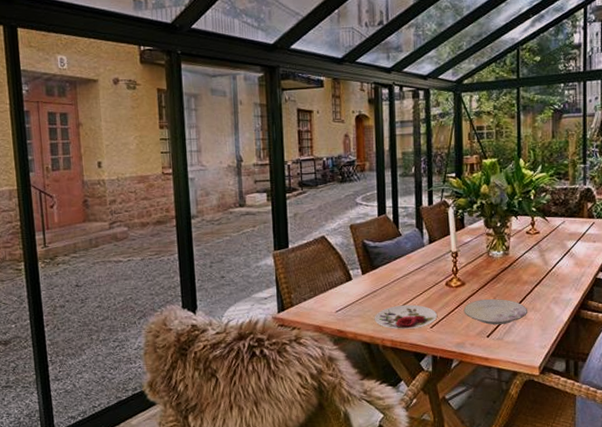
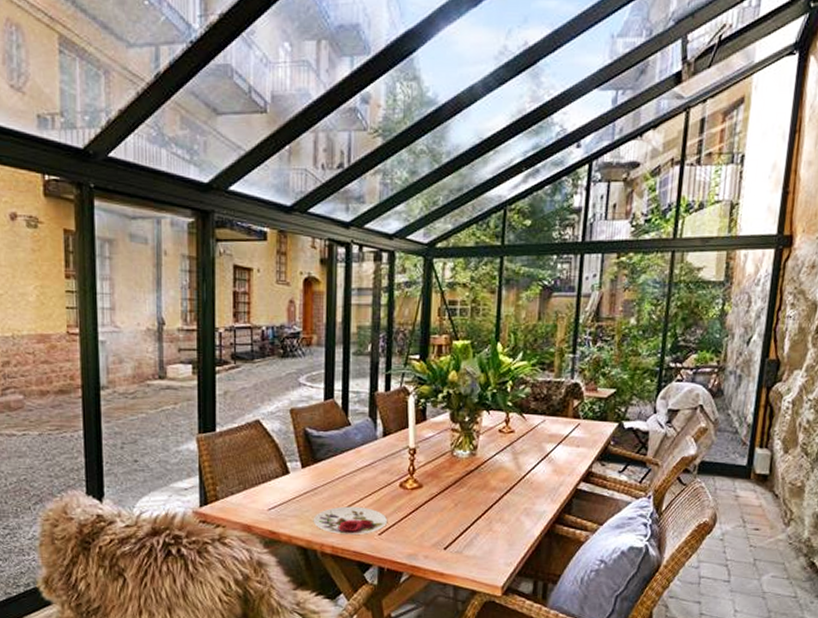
plate: present [463,299,528,325] -> none [418,506,494,537]

